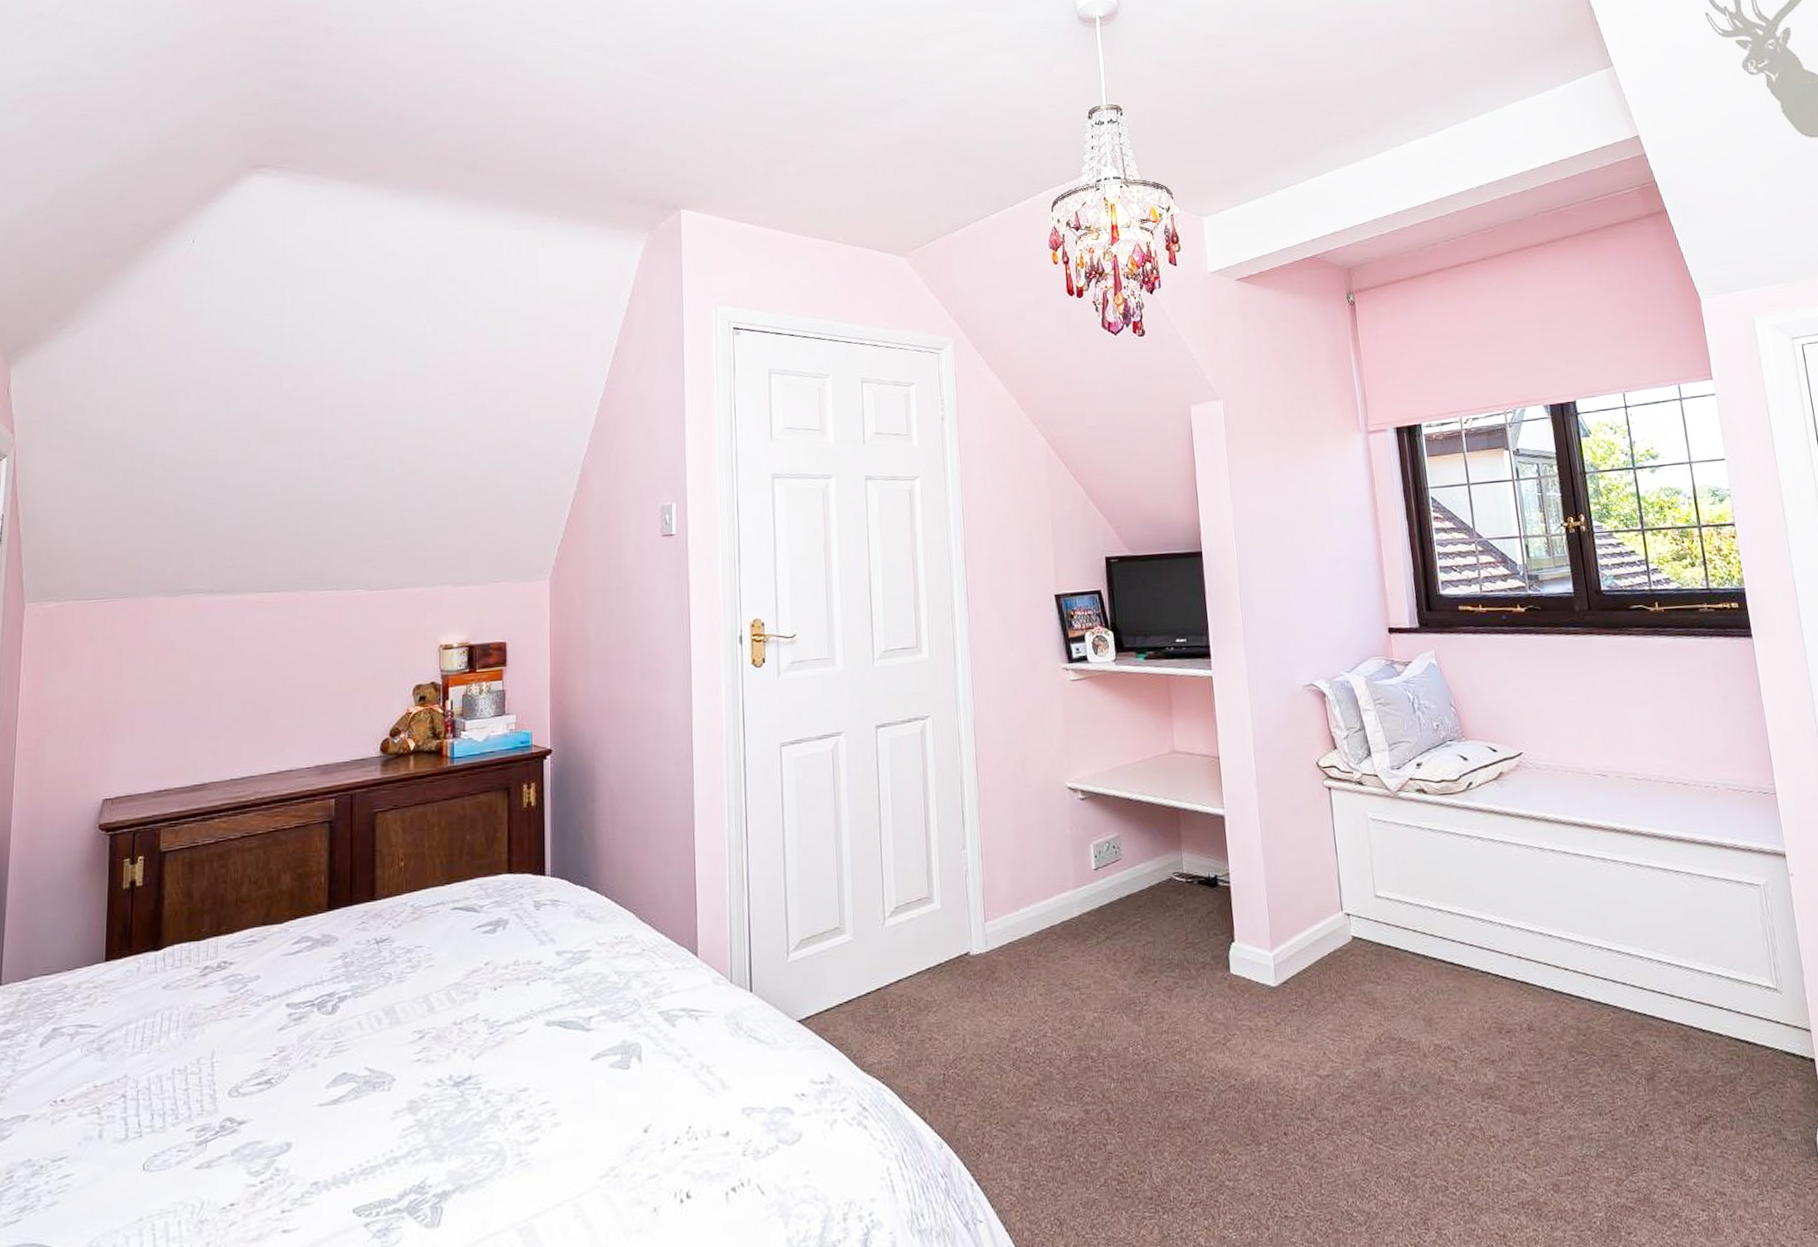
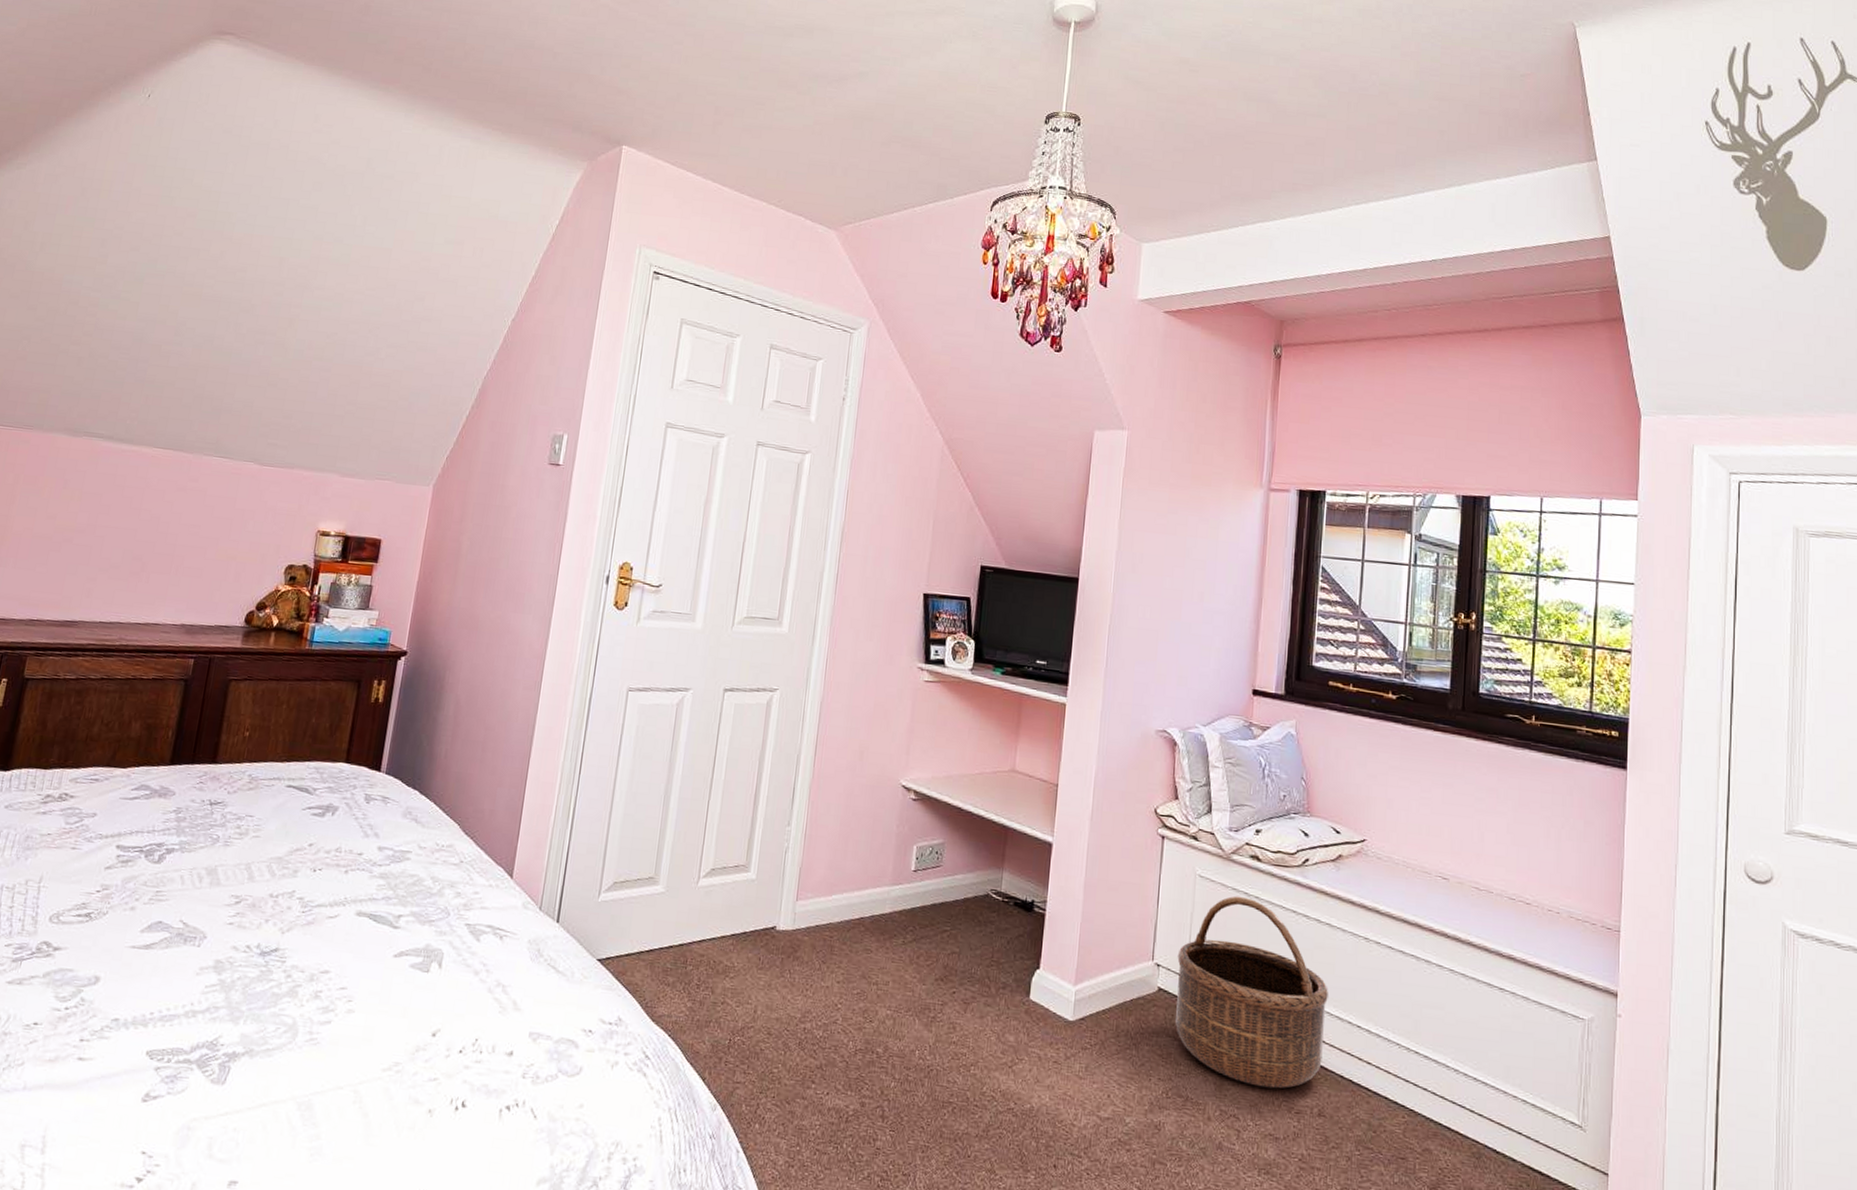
basket: none [1364,831,1522,1014] -> present [1174,896,1329,1089]

